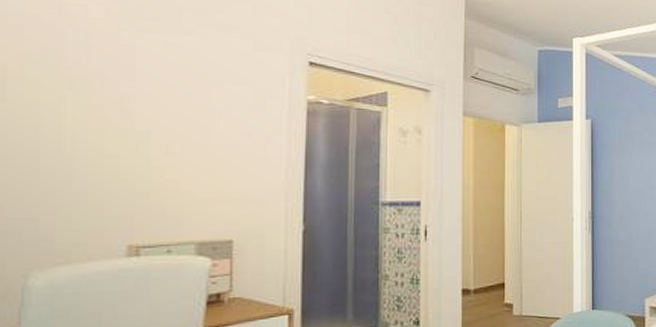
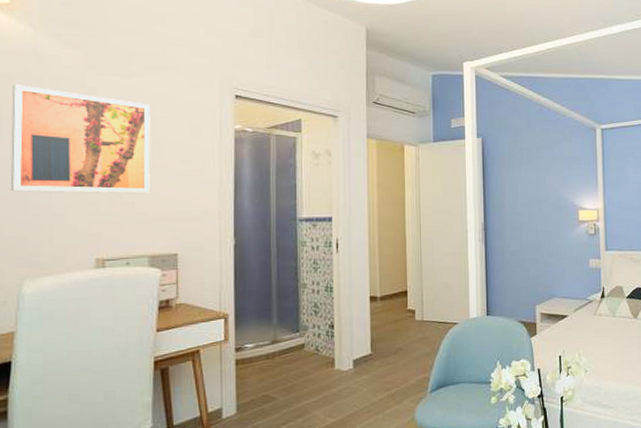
wall art: none [16,37,203,170] -> present [10,84,151,194]

